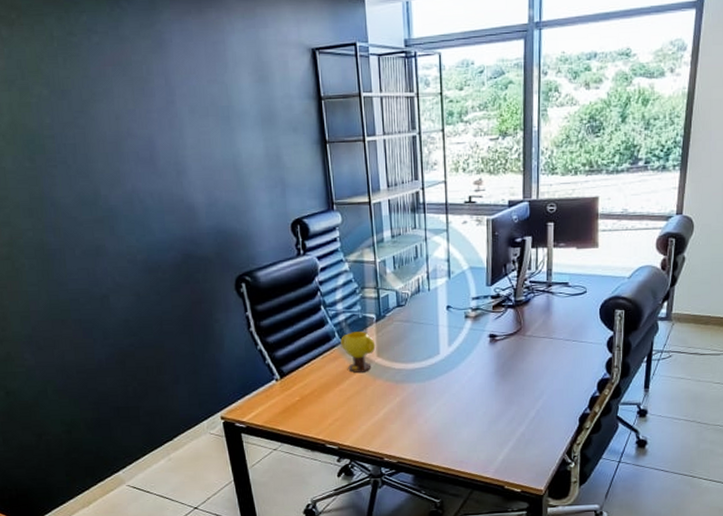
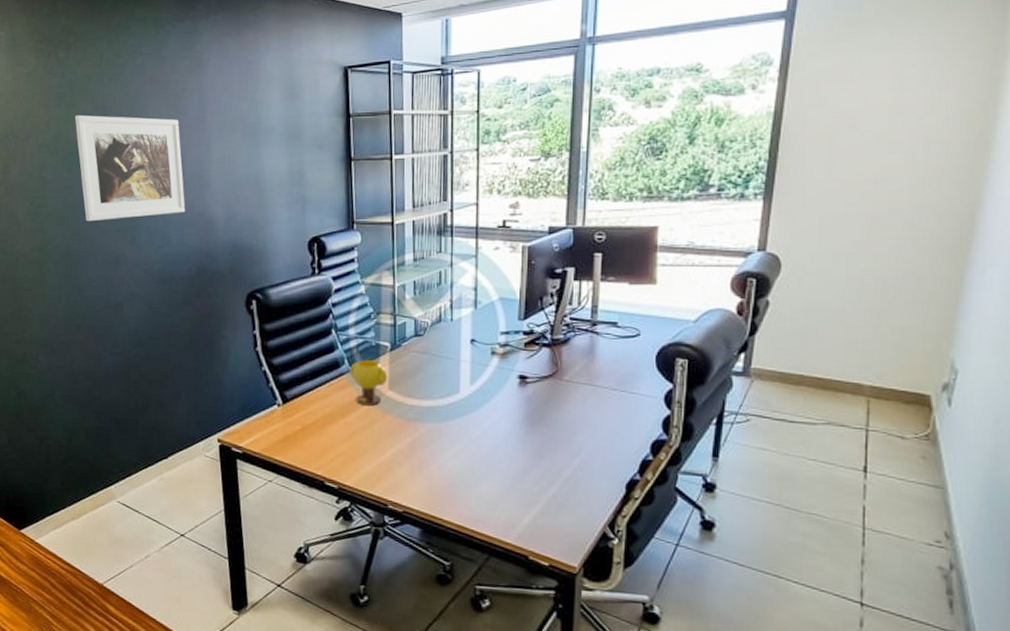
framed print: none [29,99,165,213] -> present [74,114,186,222]

